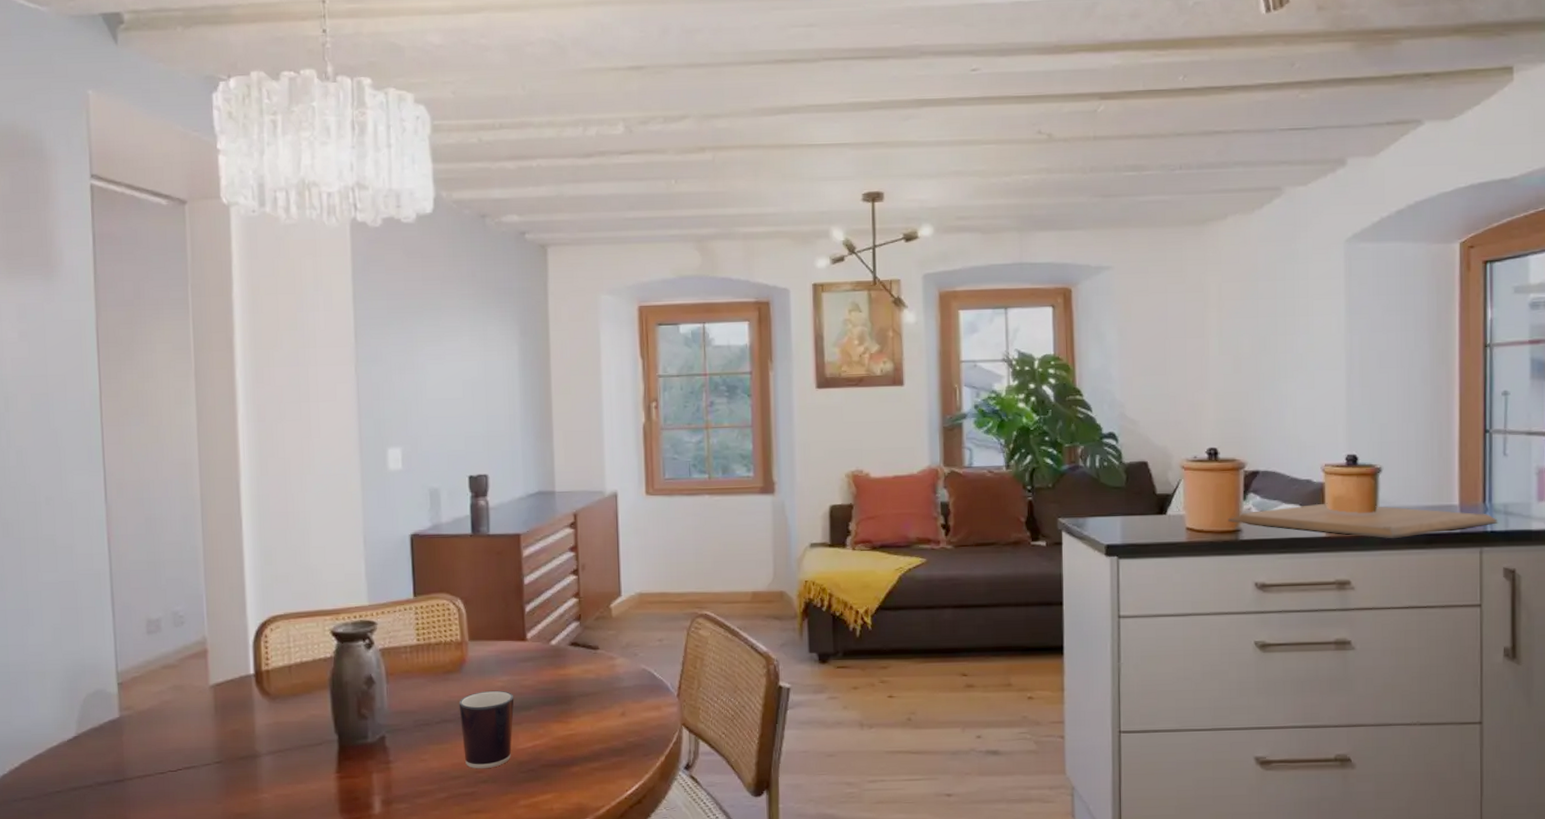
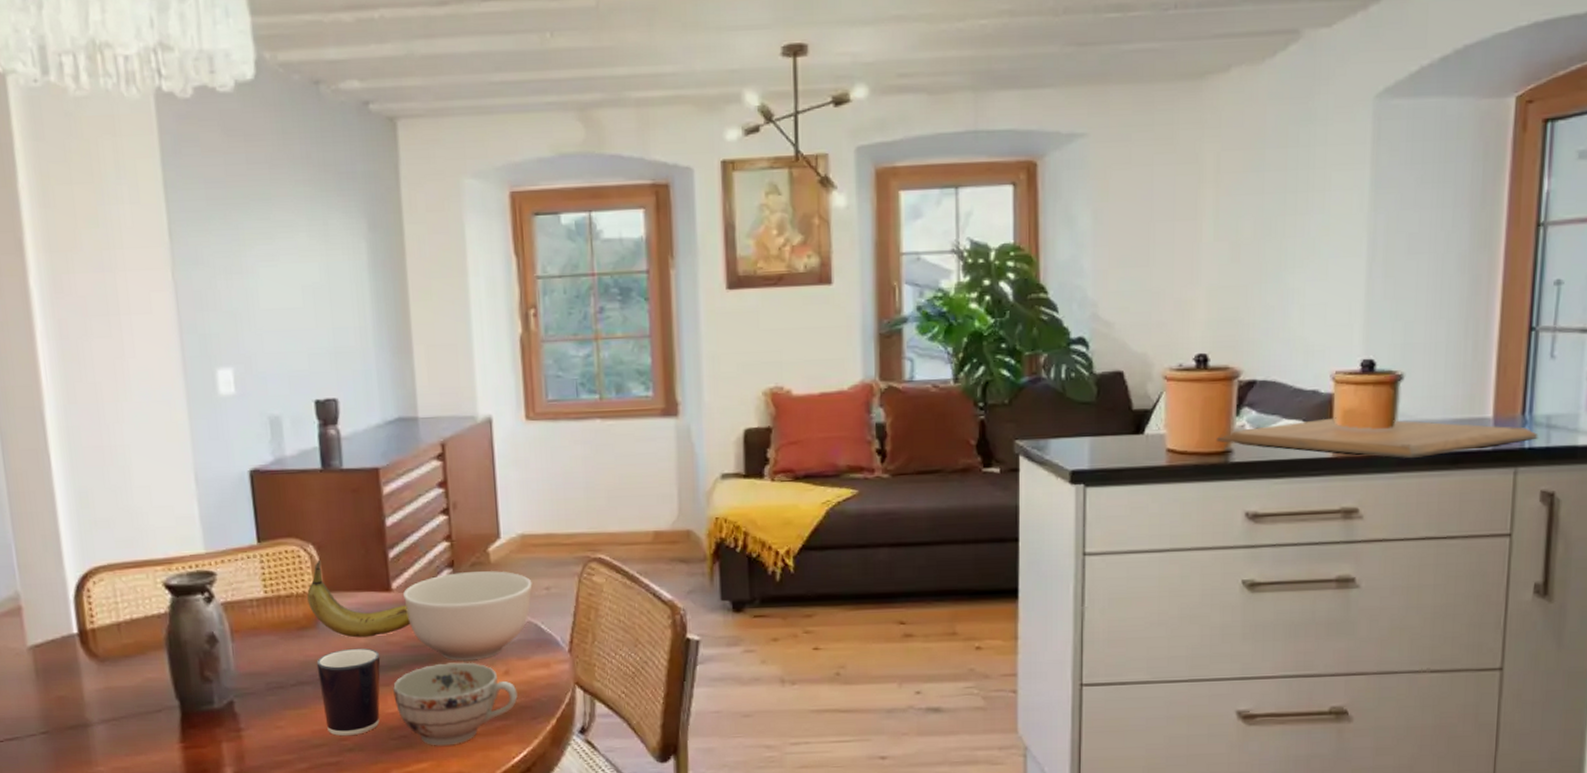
fruit: none [454,612,542,681] -> present [307,559,411,638]
teacup: none [524,704,632,779] -> present [393,662,518,746]
bowl: none [536,624,648,703] -> present [402,571,532,661]

